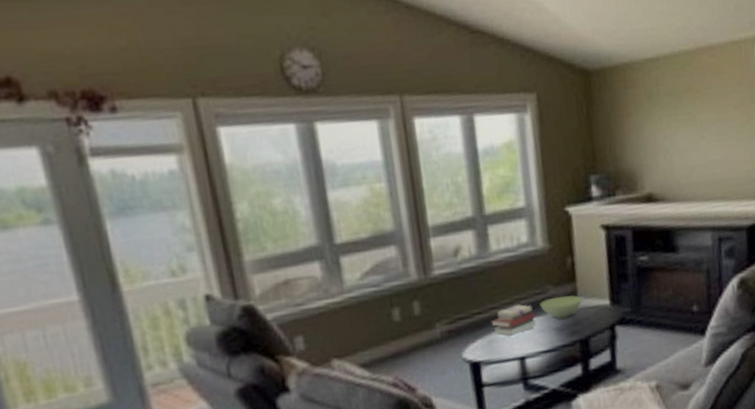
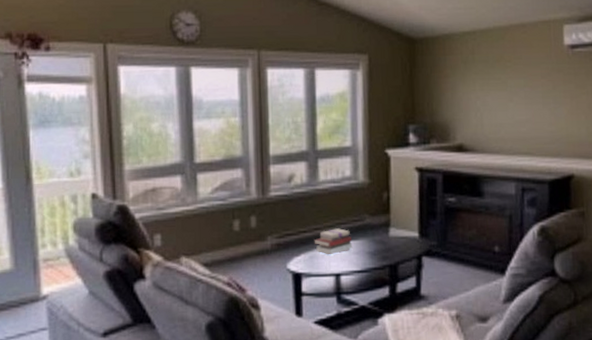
bowl: present [539,295,582,319] -> none [357,225,394,244]

